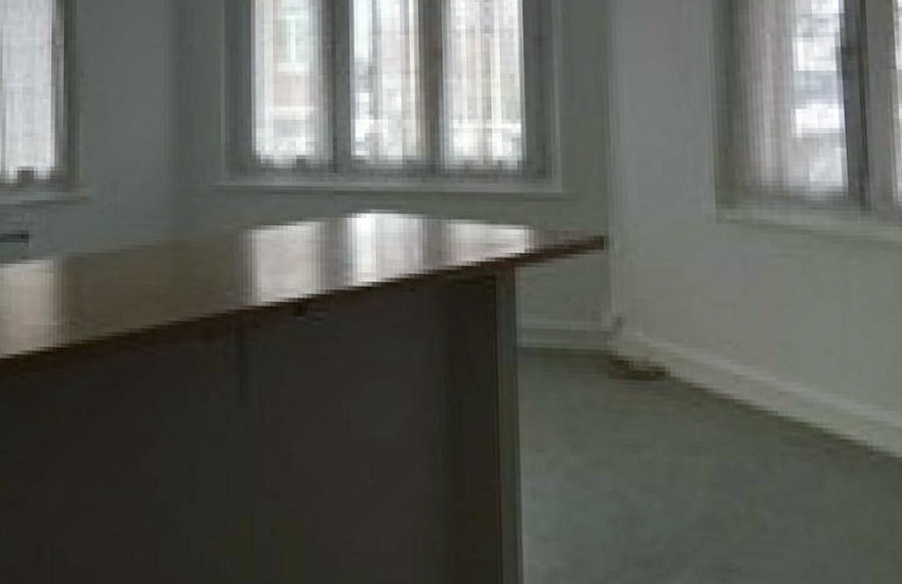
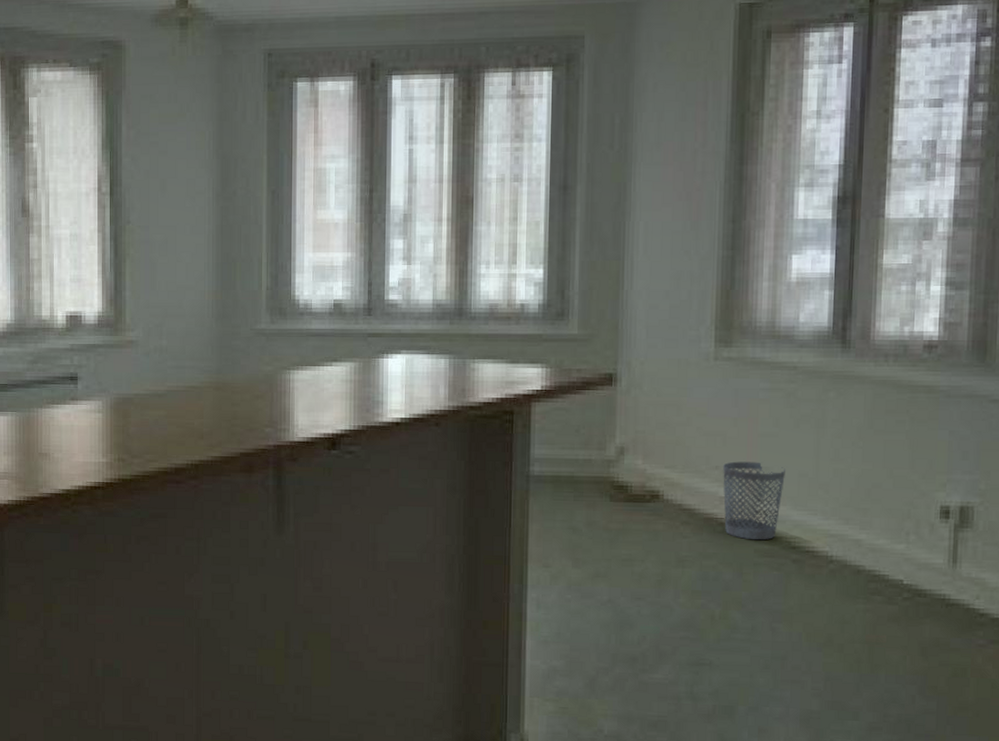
wastebasket: none [736,335,809,426] -> present [723,461,785,541]

